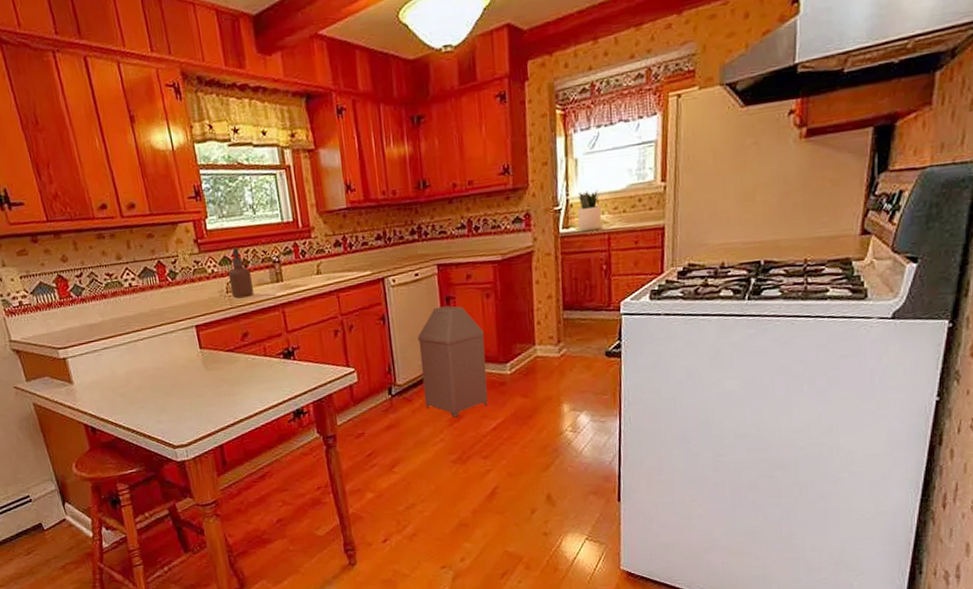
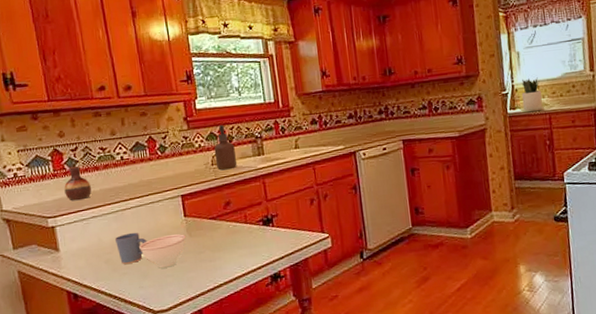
vase: none [72,293,102,331] -> present [64,165,92,201]
mug: none [128,364,163,398] -> present [114,232,147,264]
bowl: none [154,367,203,403] -> present [139,234,186,269]
trash can: present [418,305,488,418] -> none [386,176,452,280]

